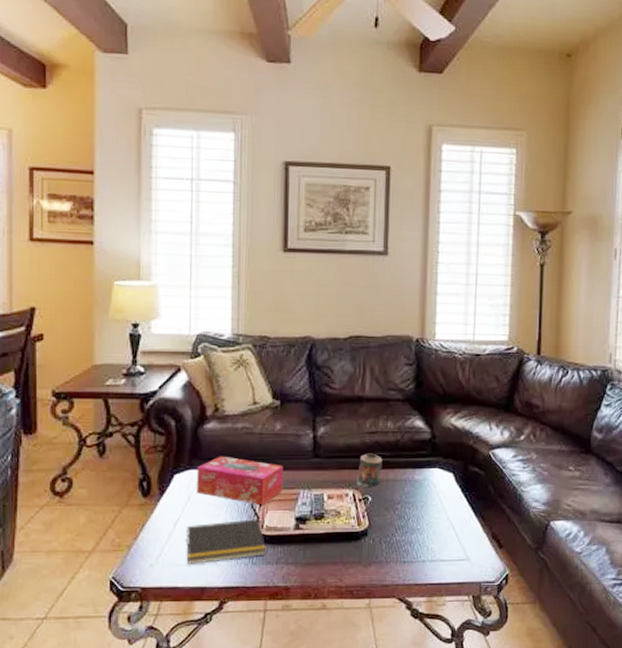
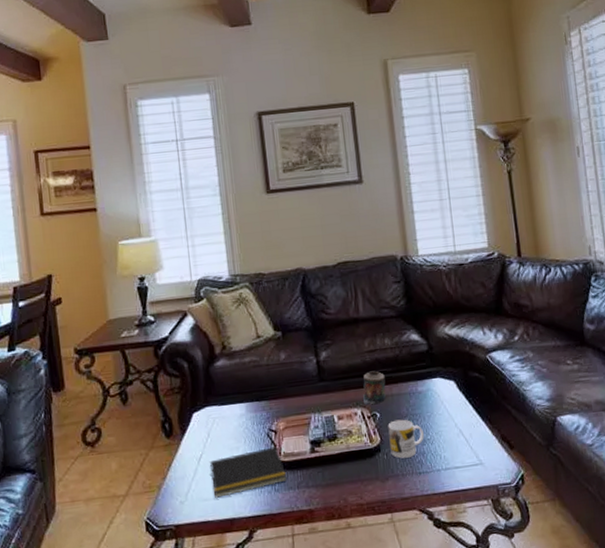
tissue box: present [197,456,283,506] -> none [213,390,295,434]
mug: none [377,506,414,545] -> present [388,419,424,459]

